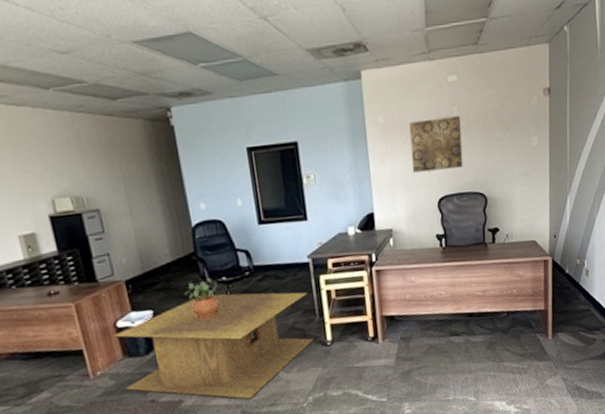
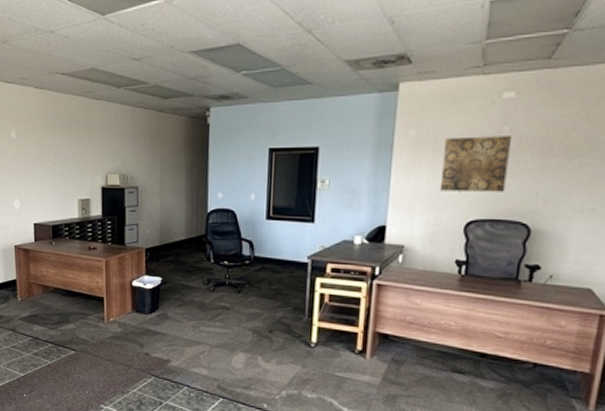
coffee table: present [113,292,314,400] -> none [128,274,301,377]
potted plant: present [184,278,220,320] -> none [189,259,219,295]

